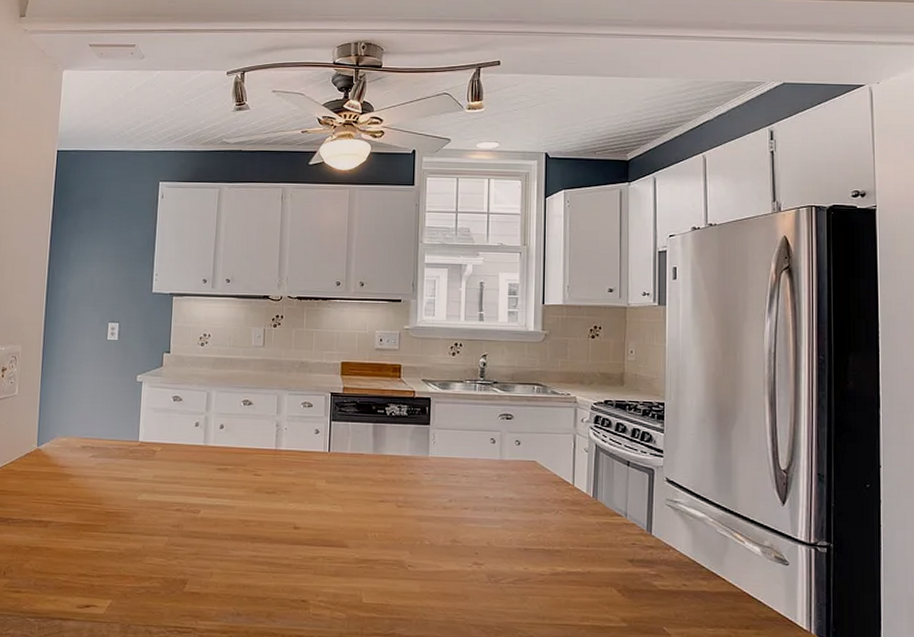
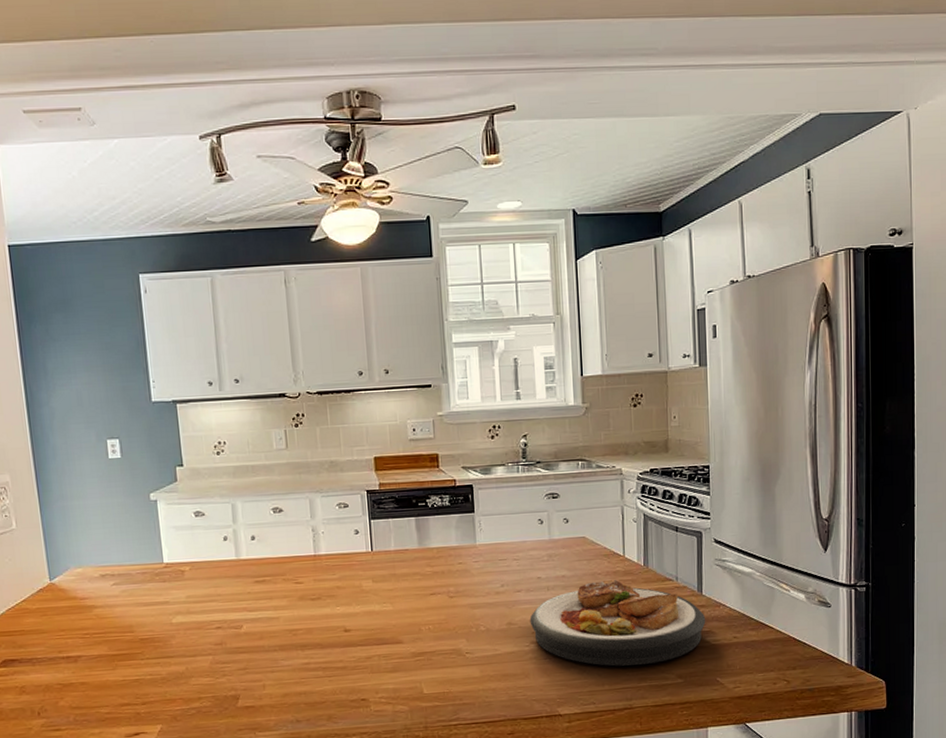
plate: none [474,507,654,602] -> present [529,579,706,666]

